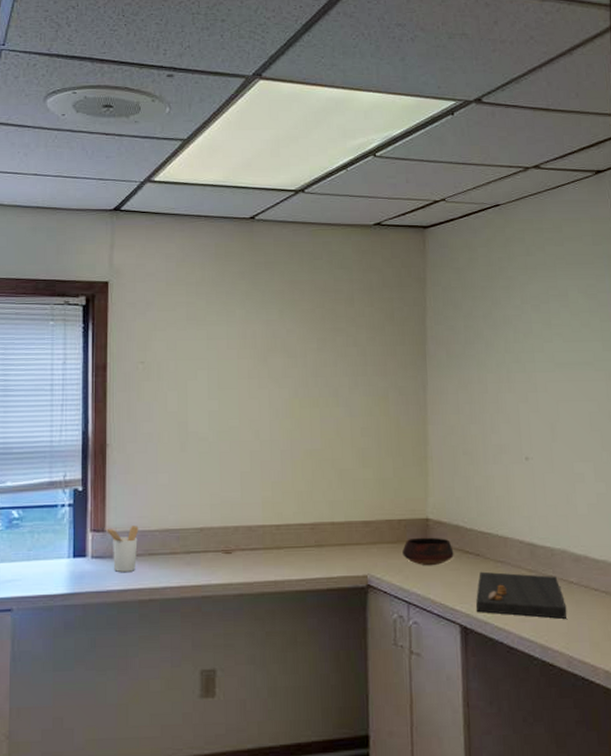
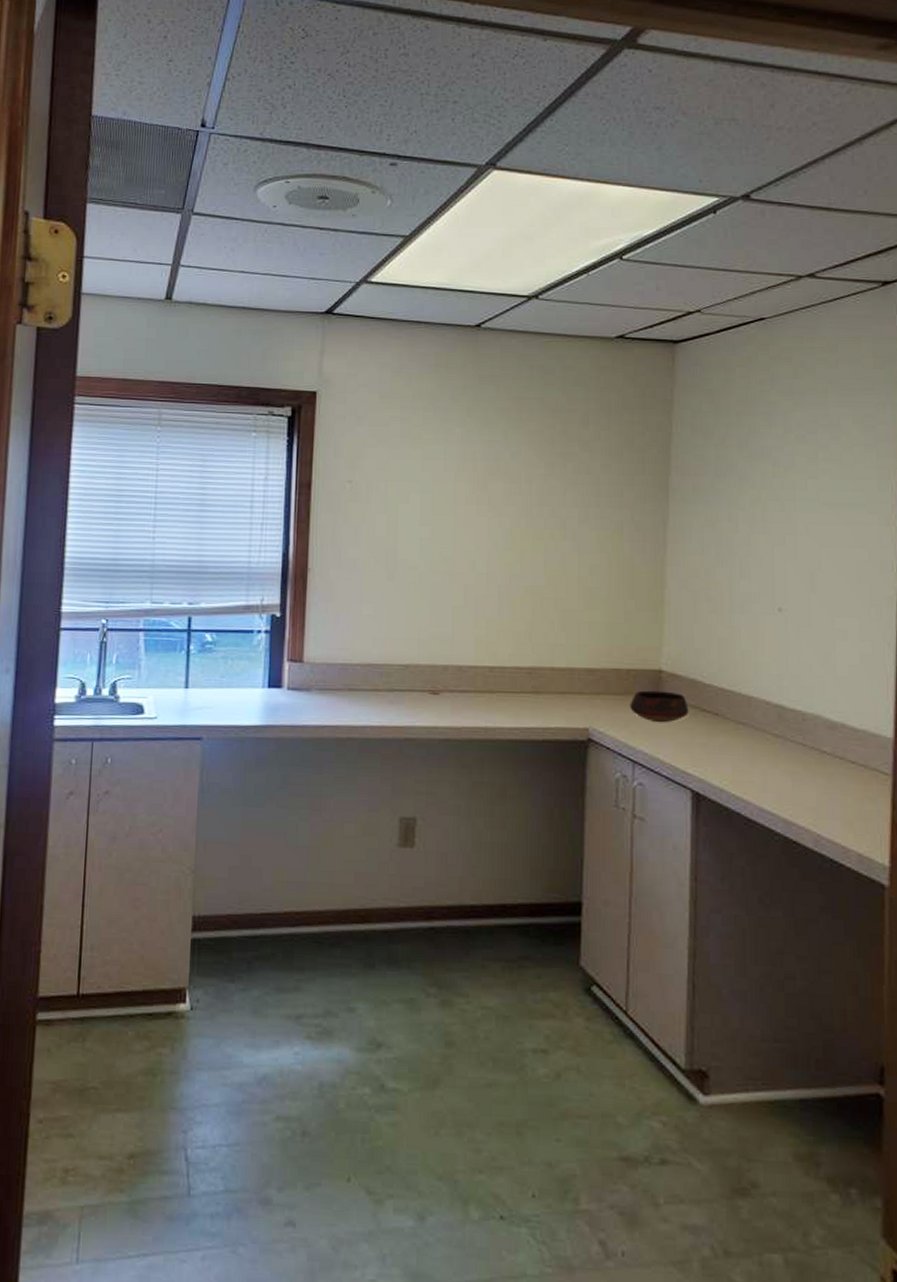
utensil holder: present [105,526,139,572] -> none [303,658,339,707]
cutting board: present [475,571,567,619] -> none [710,733,817,792]

